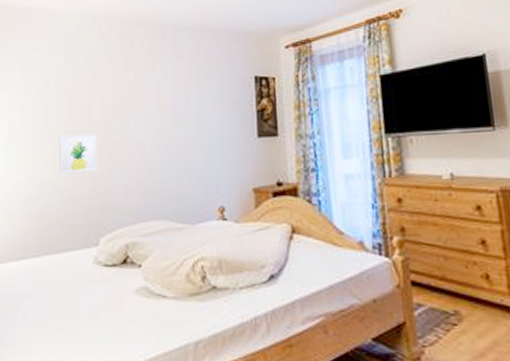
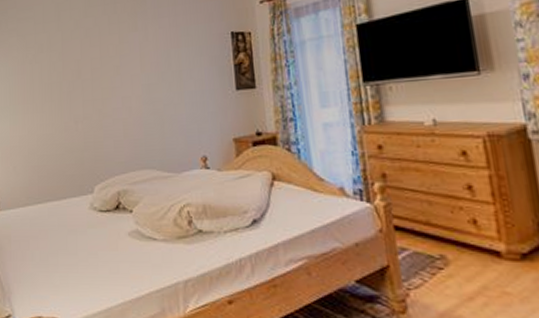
wall art: present [59,133,98,174] -> none [54,92,89,129]

